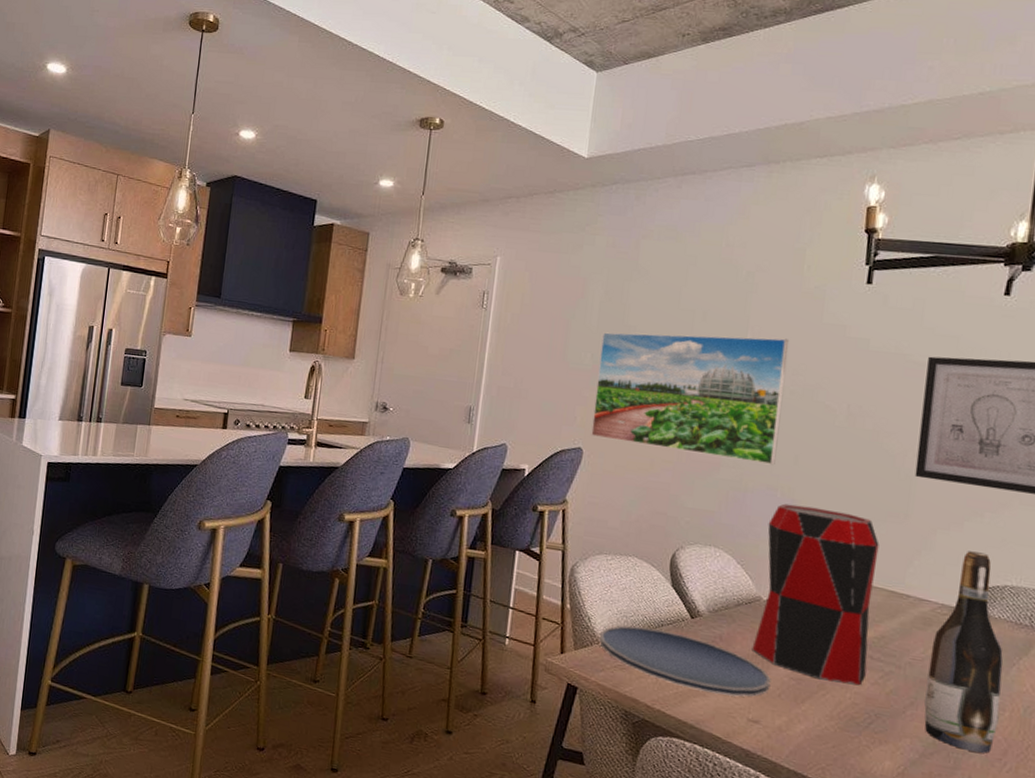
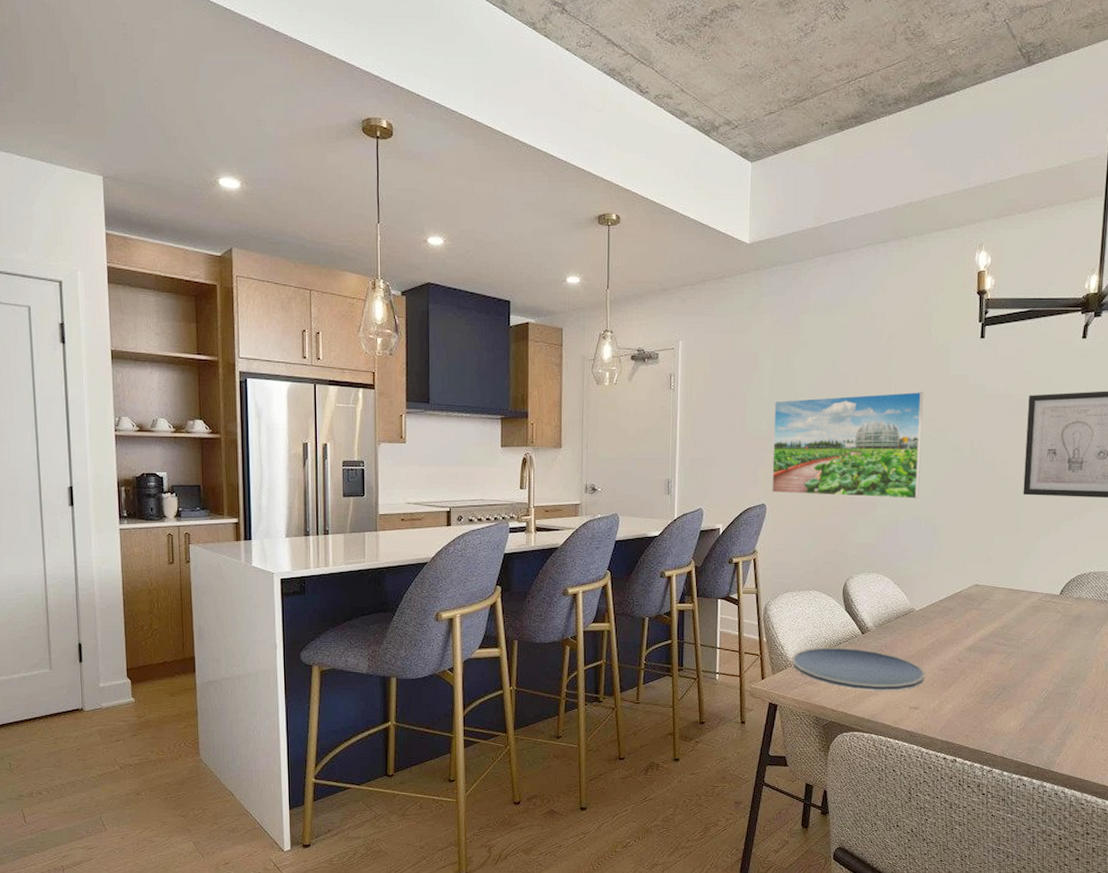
vase: present [752,503,879,686] -> none [910,530,999,667]
wine bottle: present [924,551,1004,753] -> none [1037,549,1090,703]

